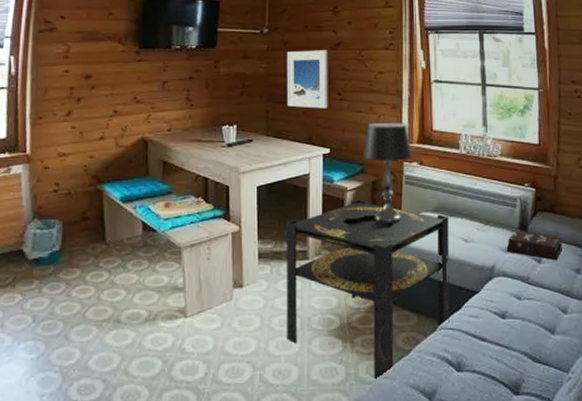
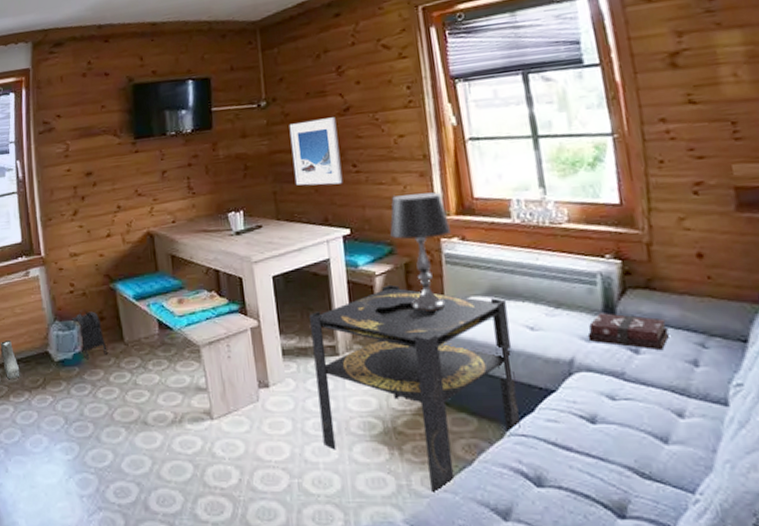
backpack: none [52,208,87,259] -> present [71,309,108,360]

